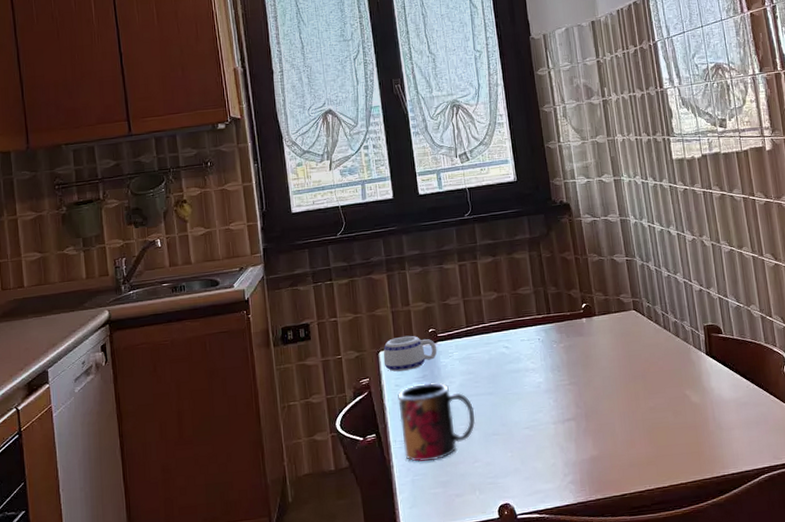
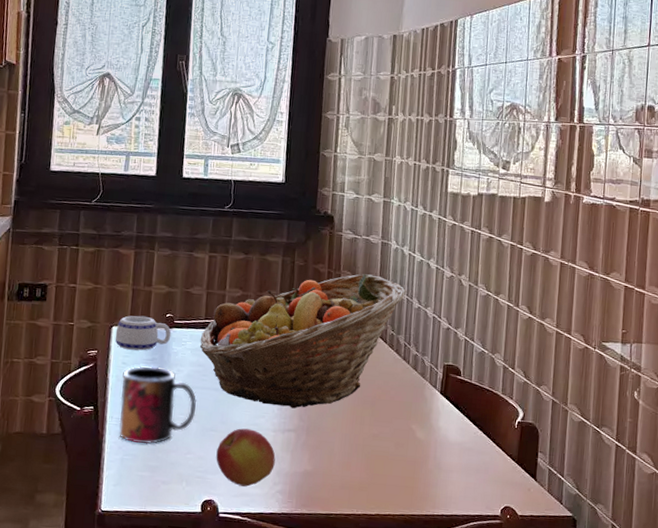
fruit basket: none [465,252,654,399] -> present [200,274,407,409]
apple: none [502,426,562,485] -> present [216,428,276,487]

